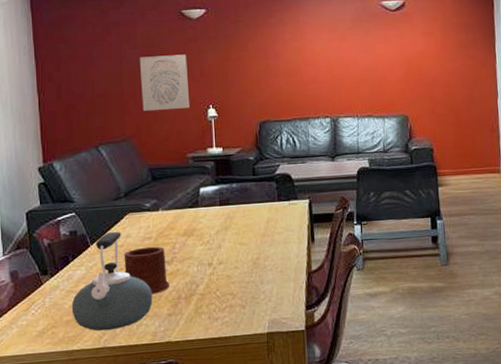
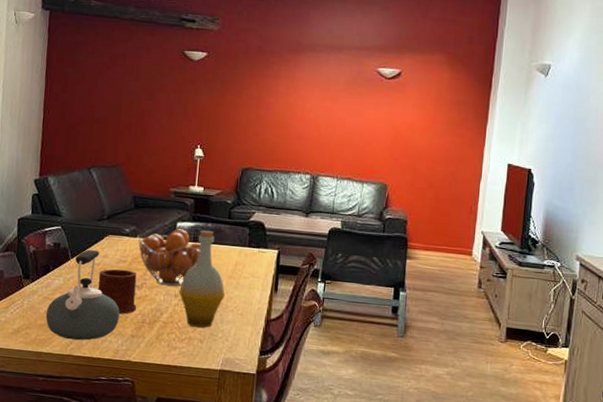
wall art: present [139,54,190,111] -> none [135,90,183,145]
fruit basket: none [161,194,229,256] -> present [138,229,201,287]
bottle: none [213,191,261,294] -> present [179,230,225,328]

